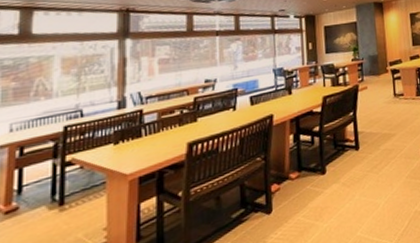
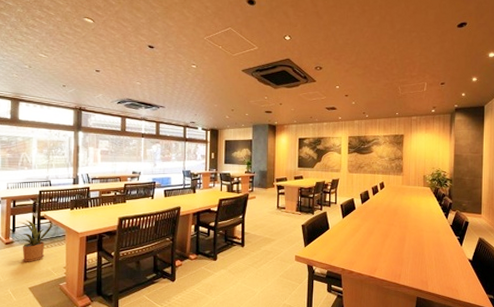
house plant: none [11,168,89,235] -> present [9,219,55,262]

